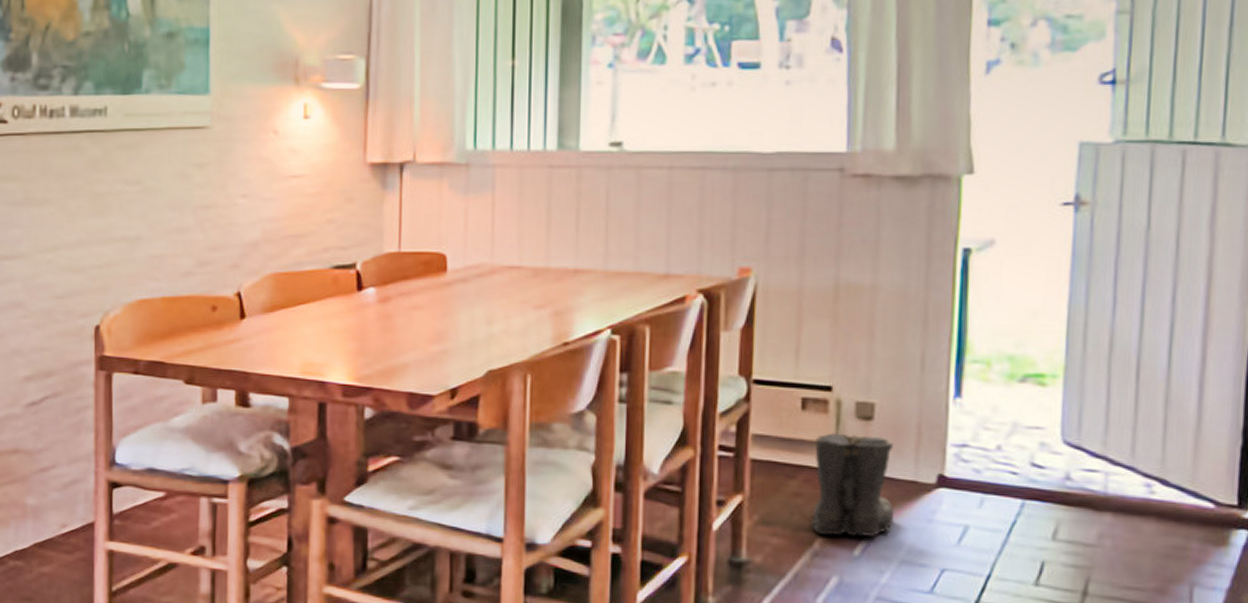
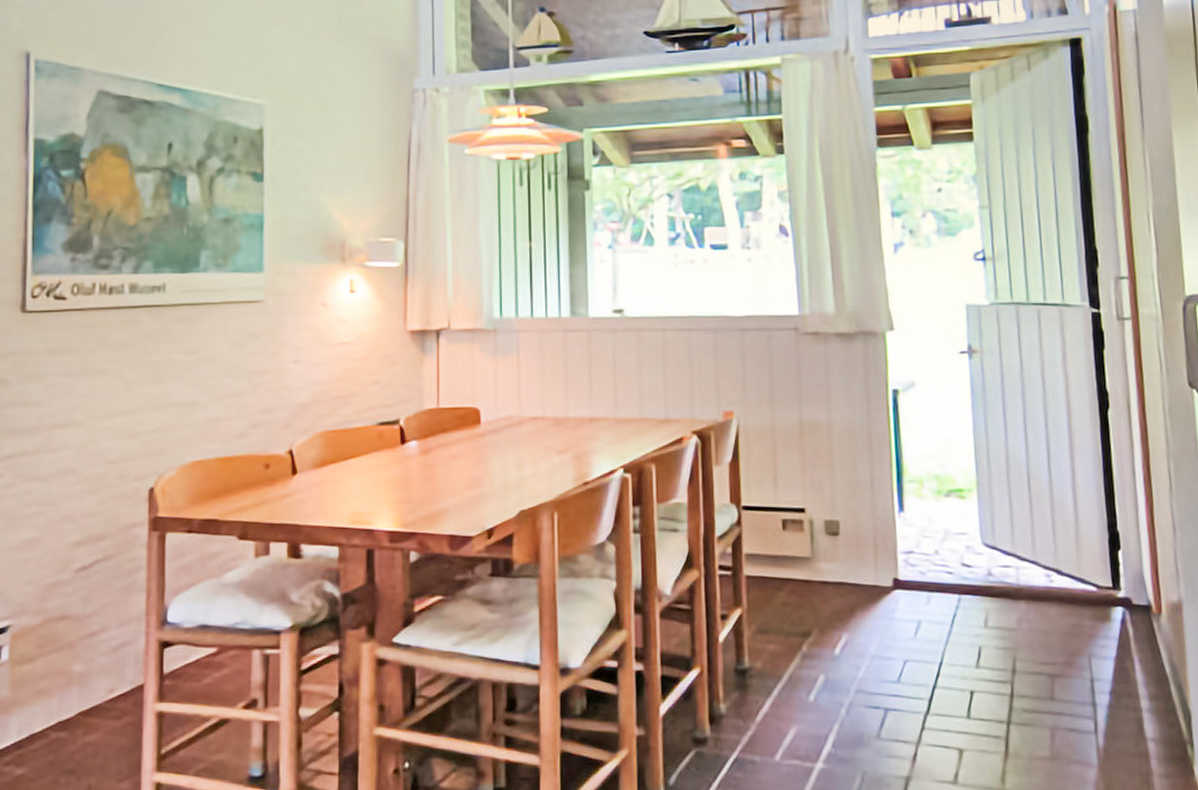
boots: present [810,433,894,538] -> none [795,548,863,638]

